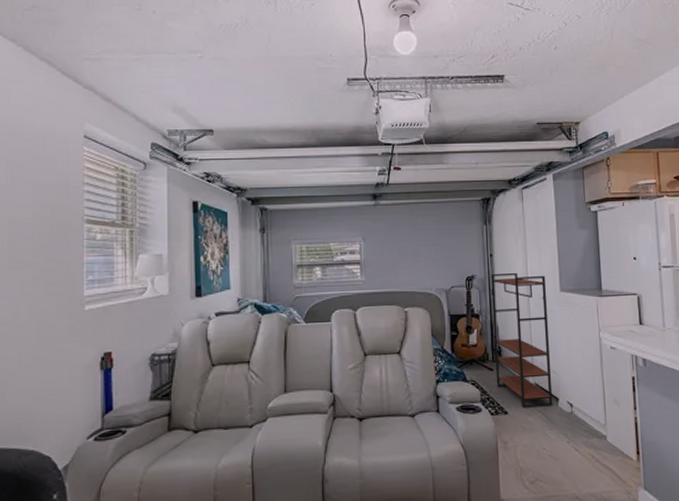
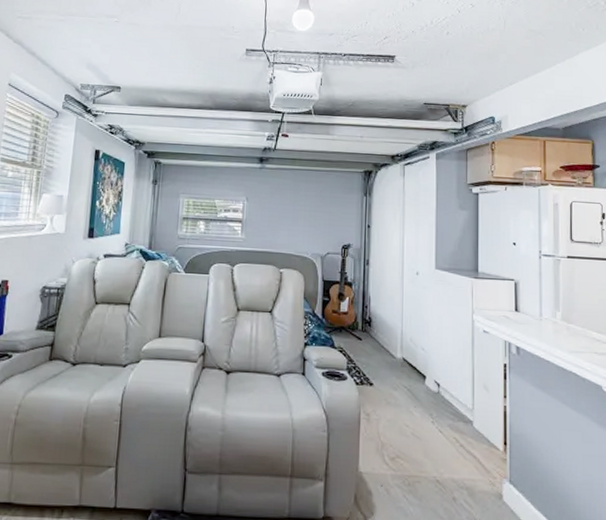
bookshelf: present [491,272,553,408] -> none [364,245,422,383]

